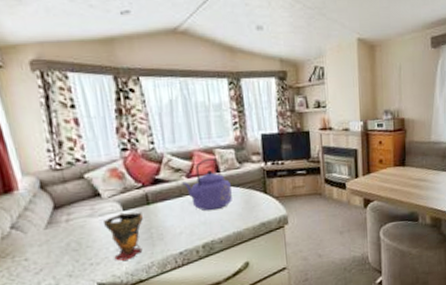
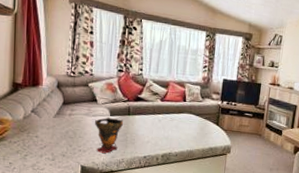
kettle: present [182,158,232,211] -> none [156,89,193,130]

